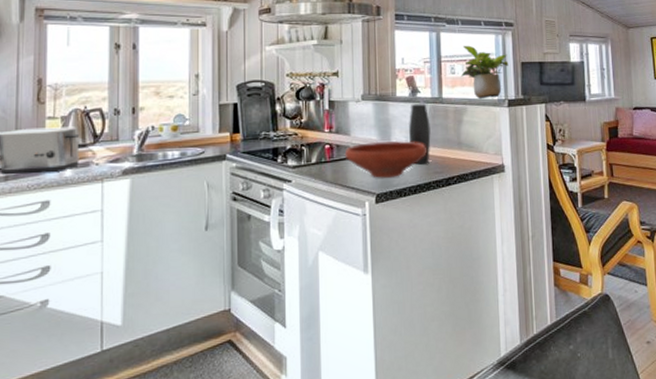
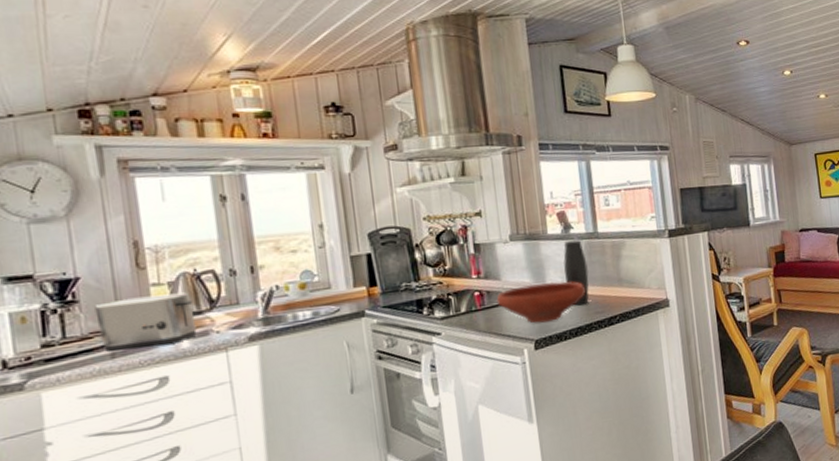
potted plant: present [460,45,509,100] -> none [615,173,667,232]

